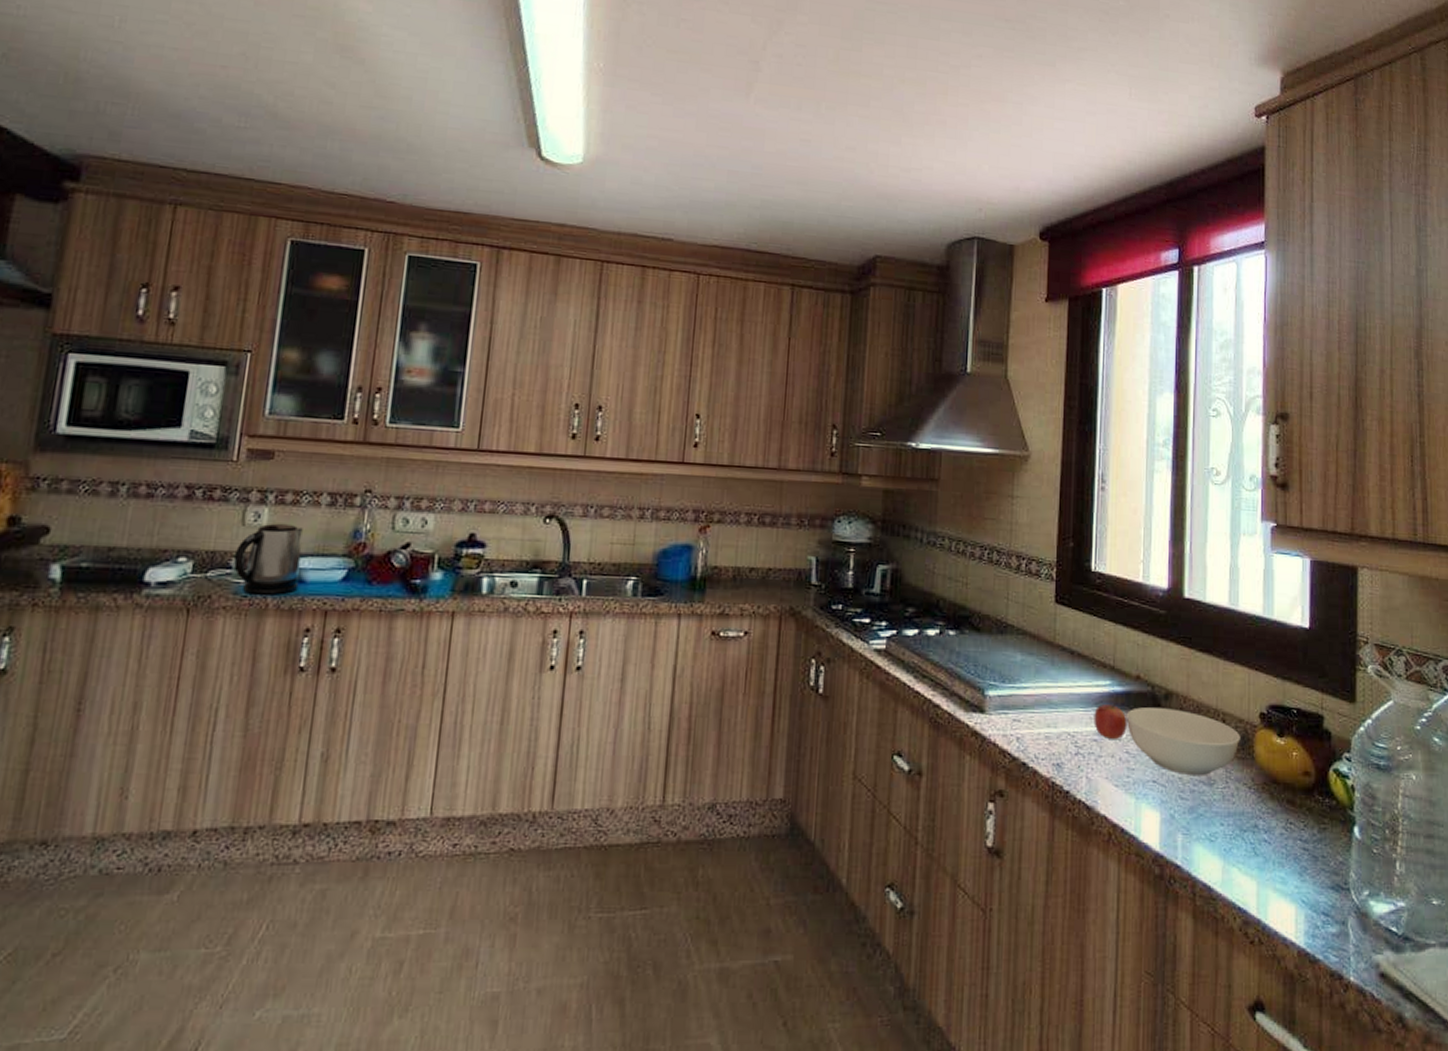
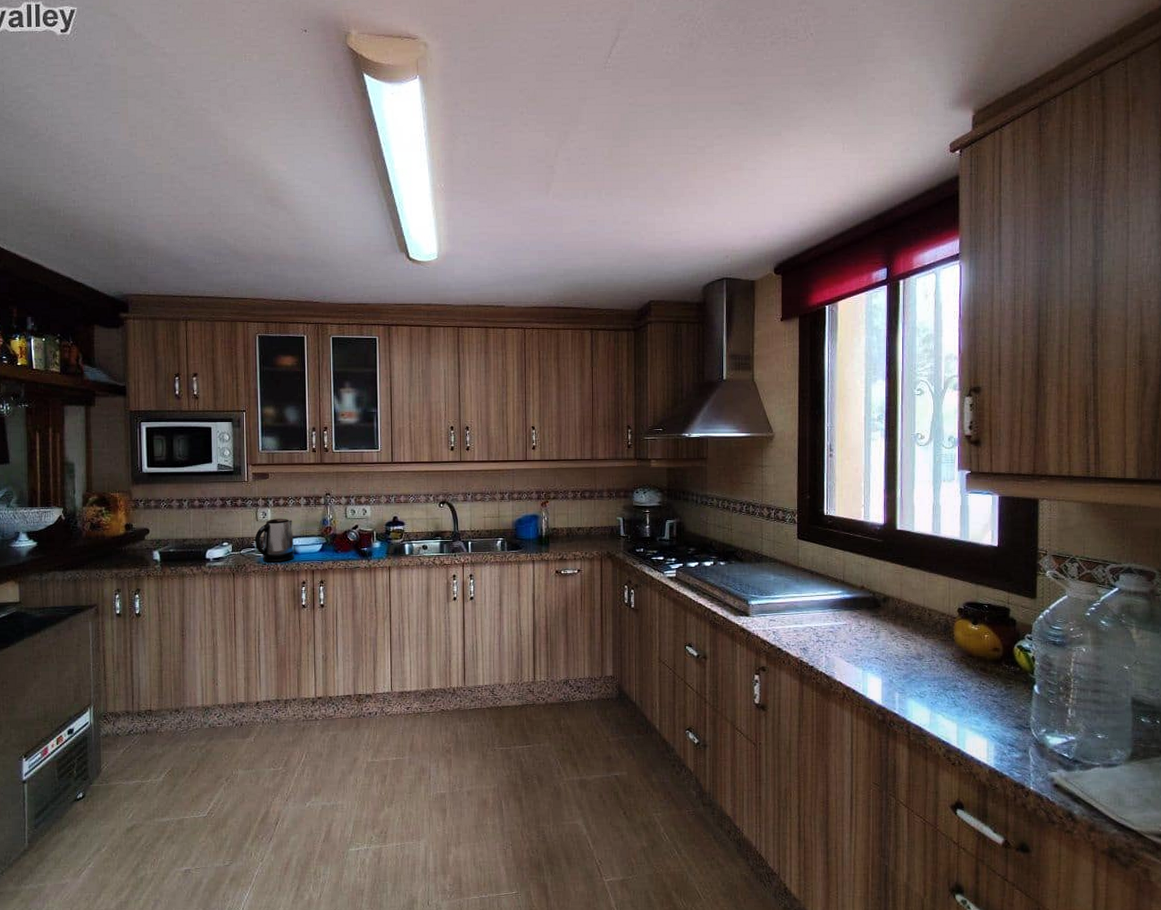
fruit: present [1094,703,1127,739] -> none [830,606,855,630]
bowl: present [1126,707,1240,776] -> none [854,608,943,654]

